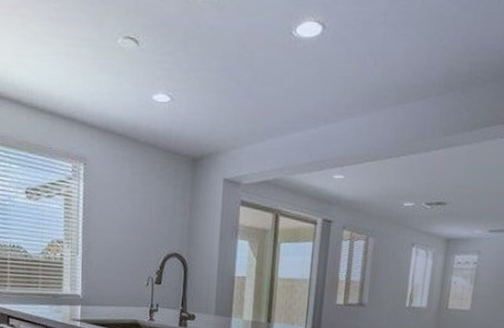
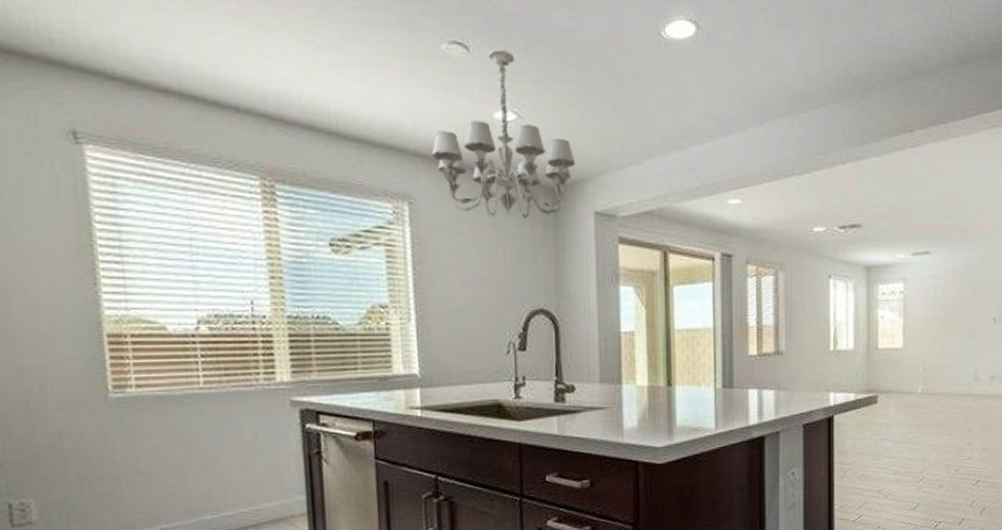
chandelier: none [104,44,213,182] -> present [432,49,576,219]

